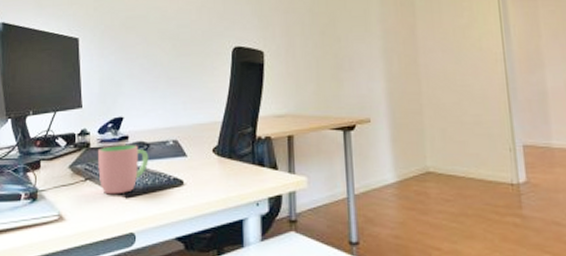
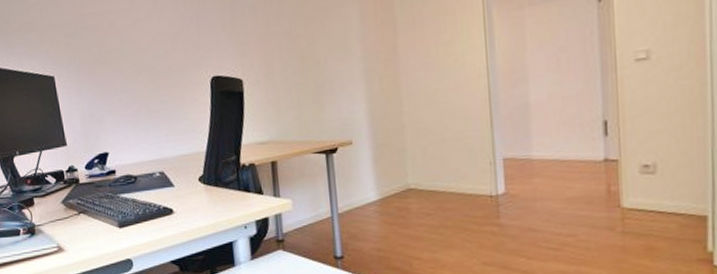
cup: present [98,145,149,195] -> none [88,178,138,226]

